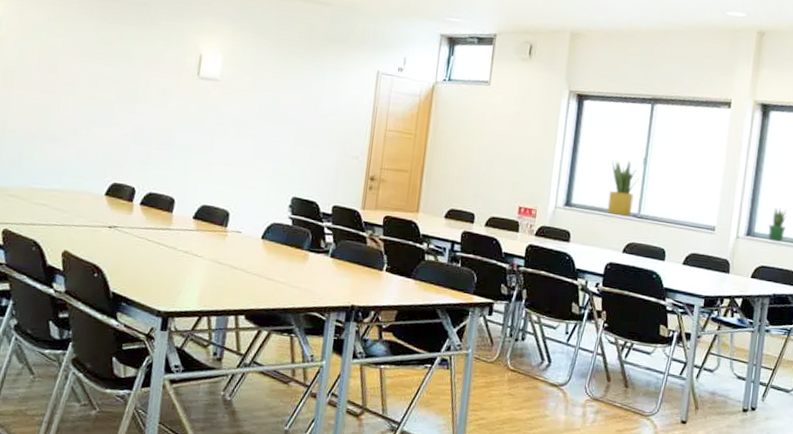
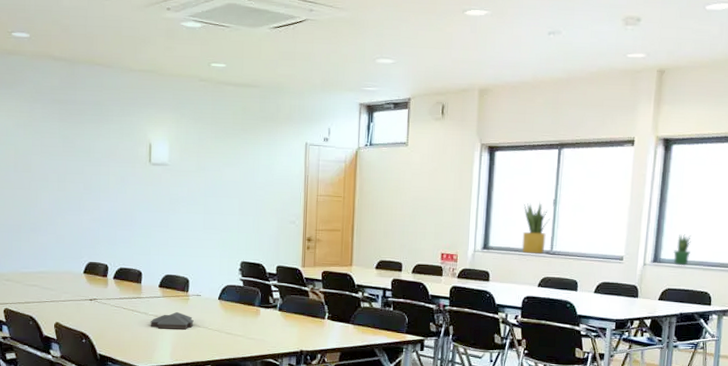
papers: none [178,249,230,271] -> present [150,312,194,330]

